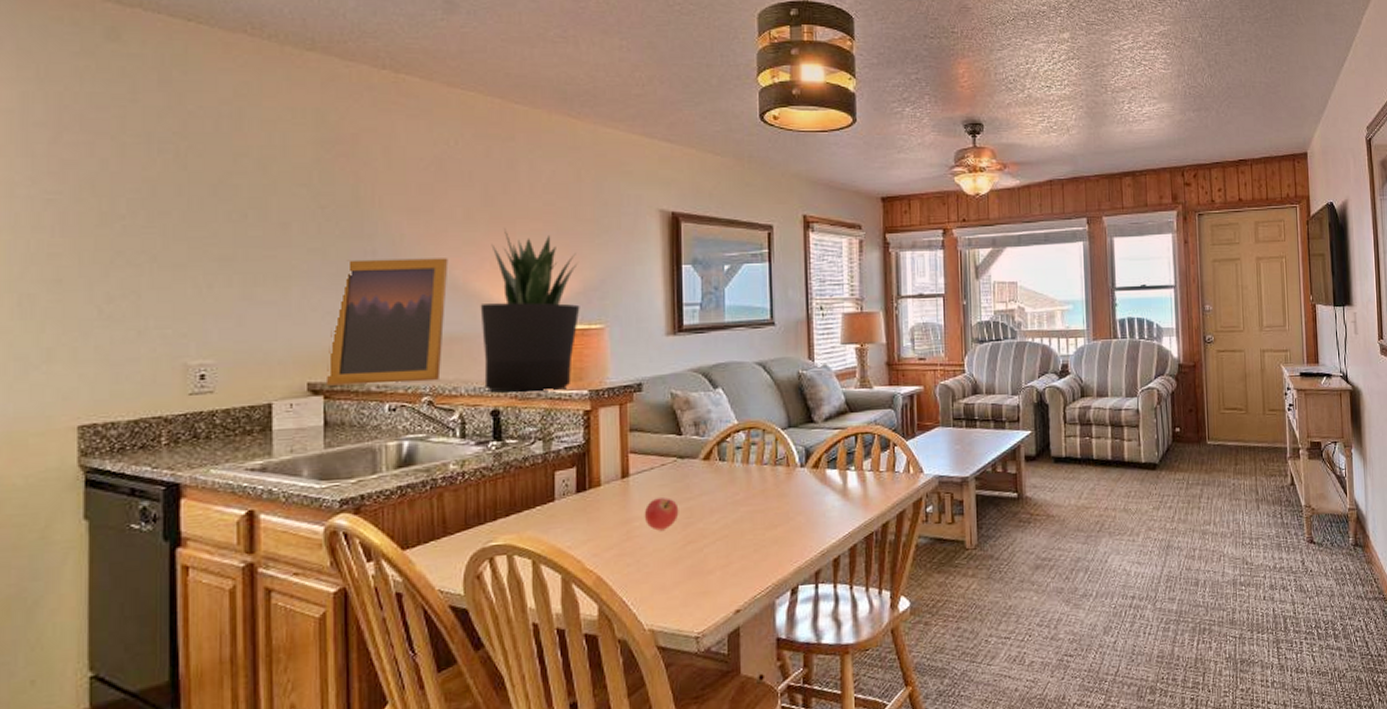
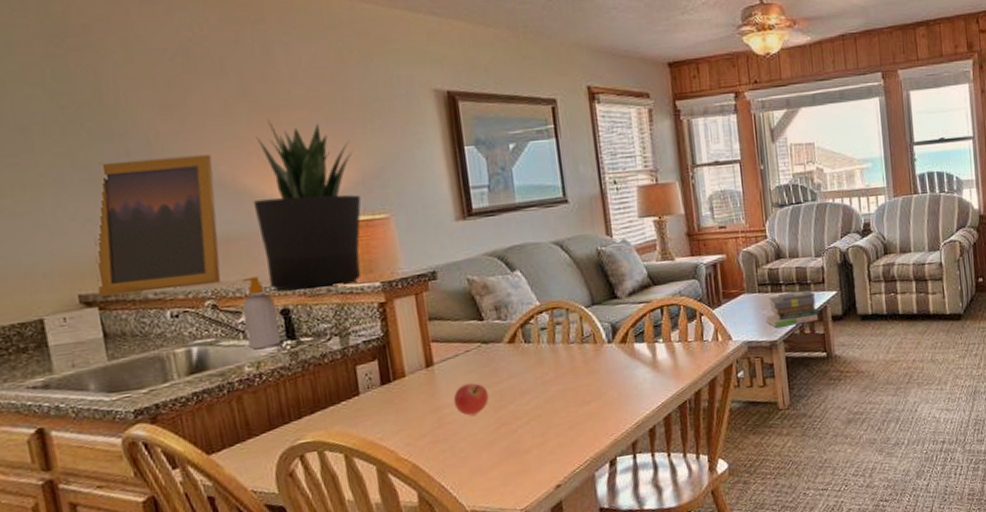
soap bottle: none [457,376,488,448] -> present [242,276,282,350]
books: none [959,427,1011,464] -> present [766,289,818,328]

